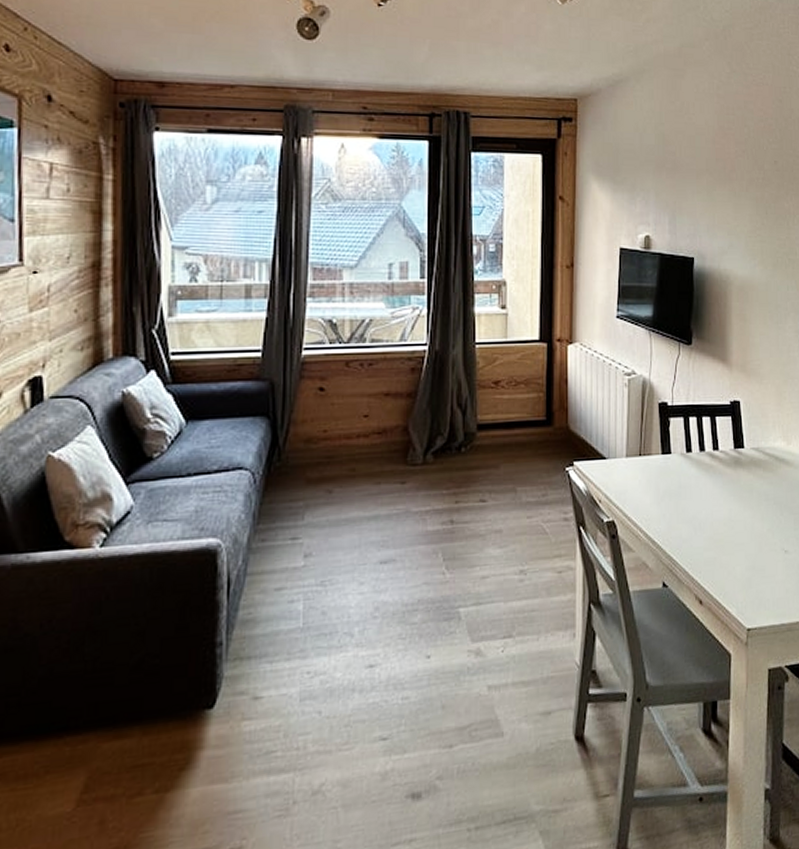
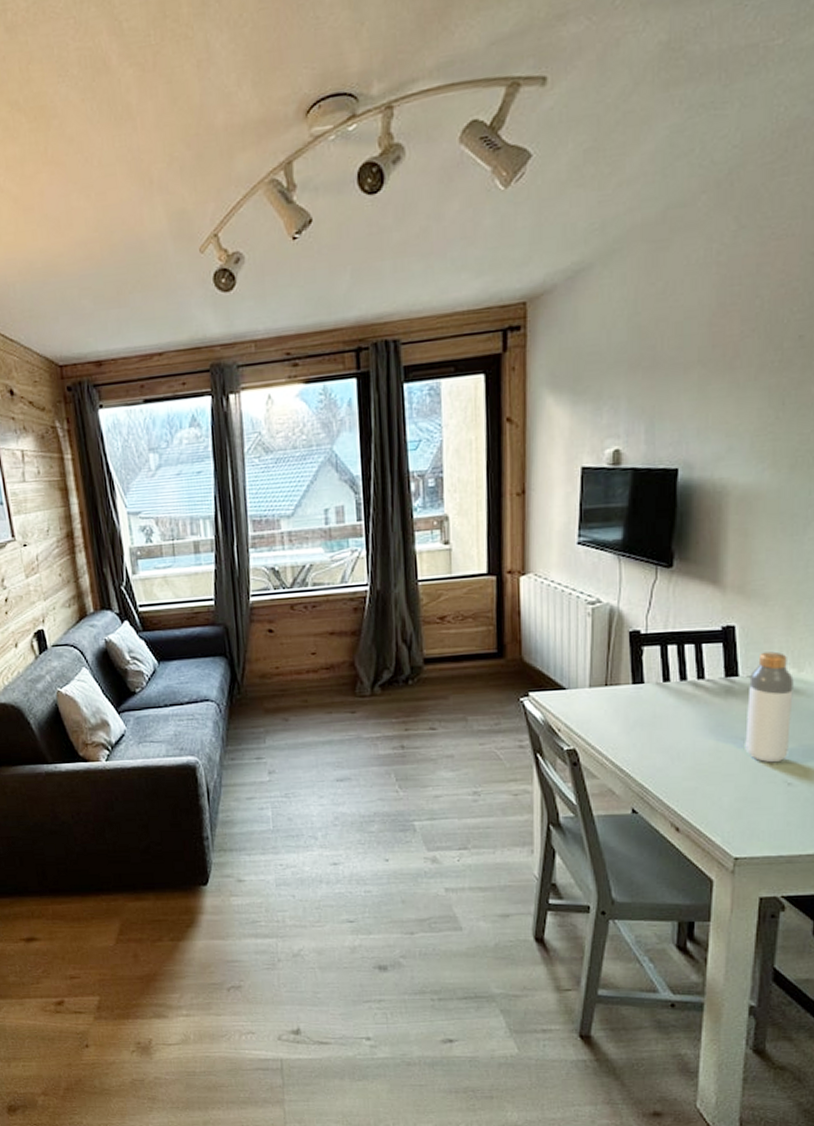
bottle: none [751,425,785,531] -> present [745,651,794,763]

